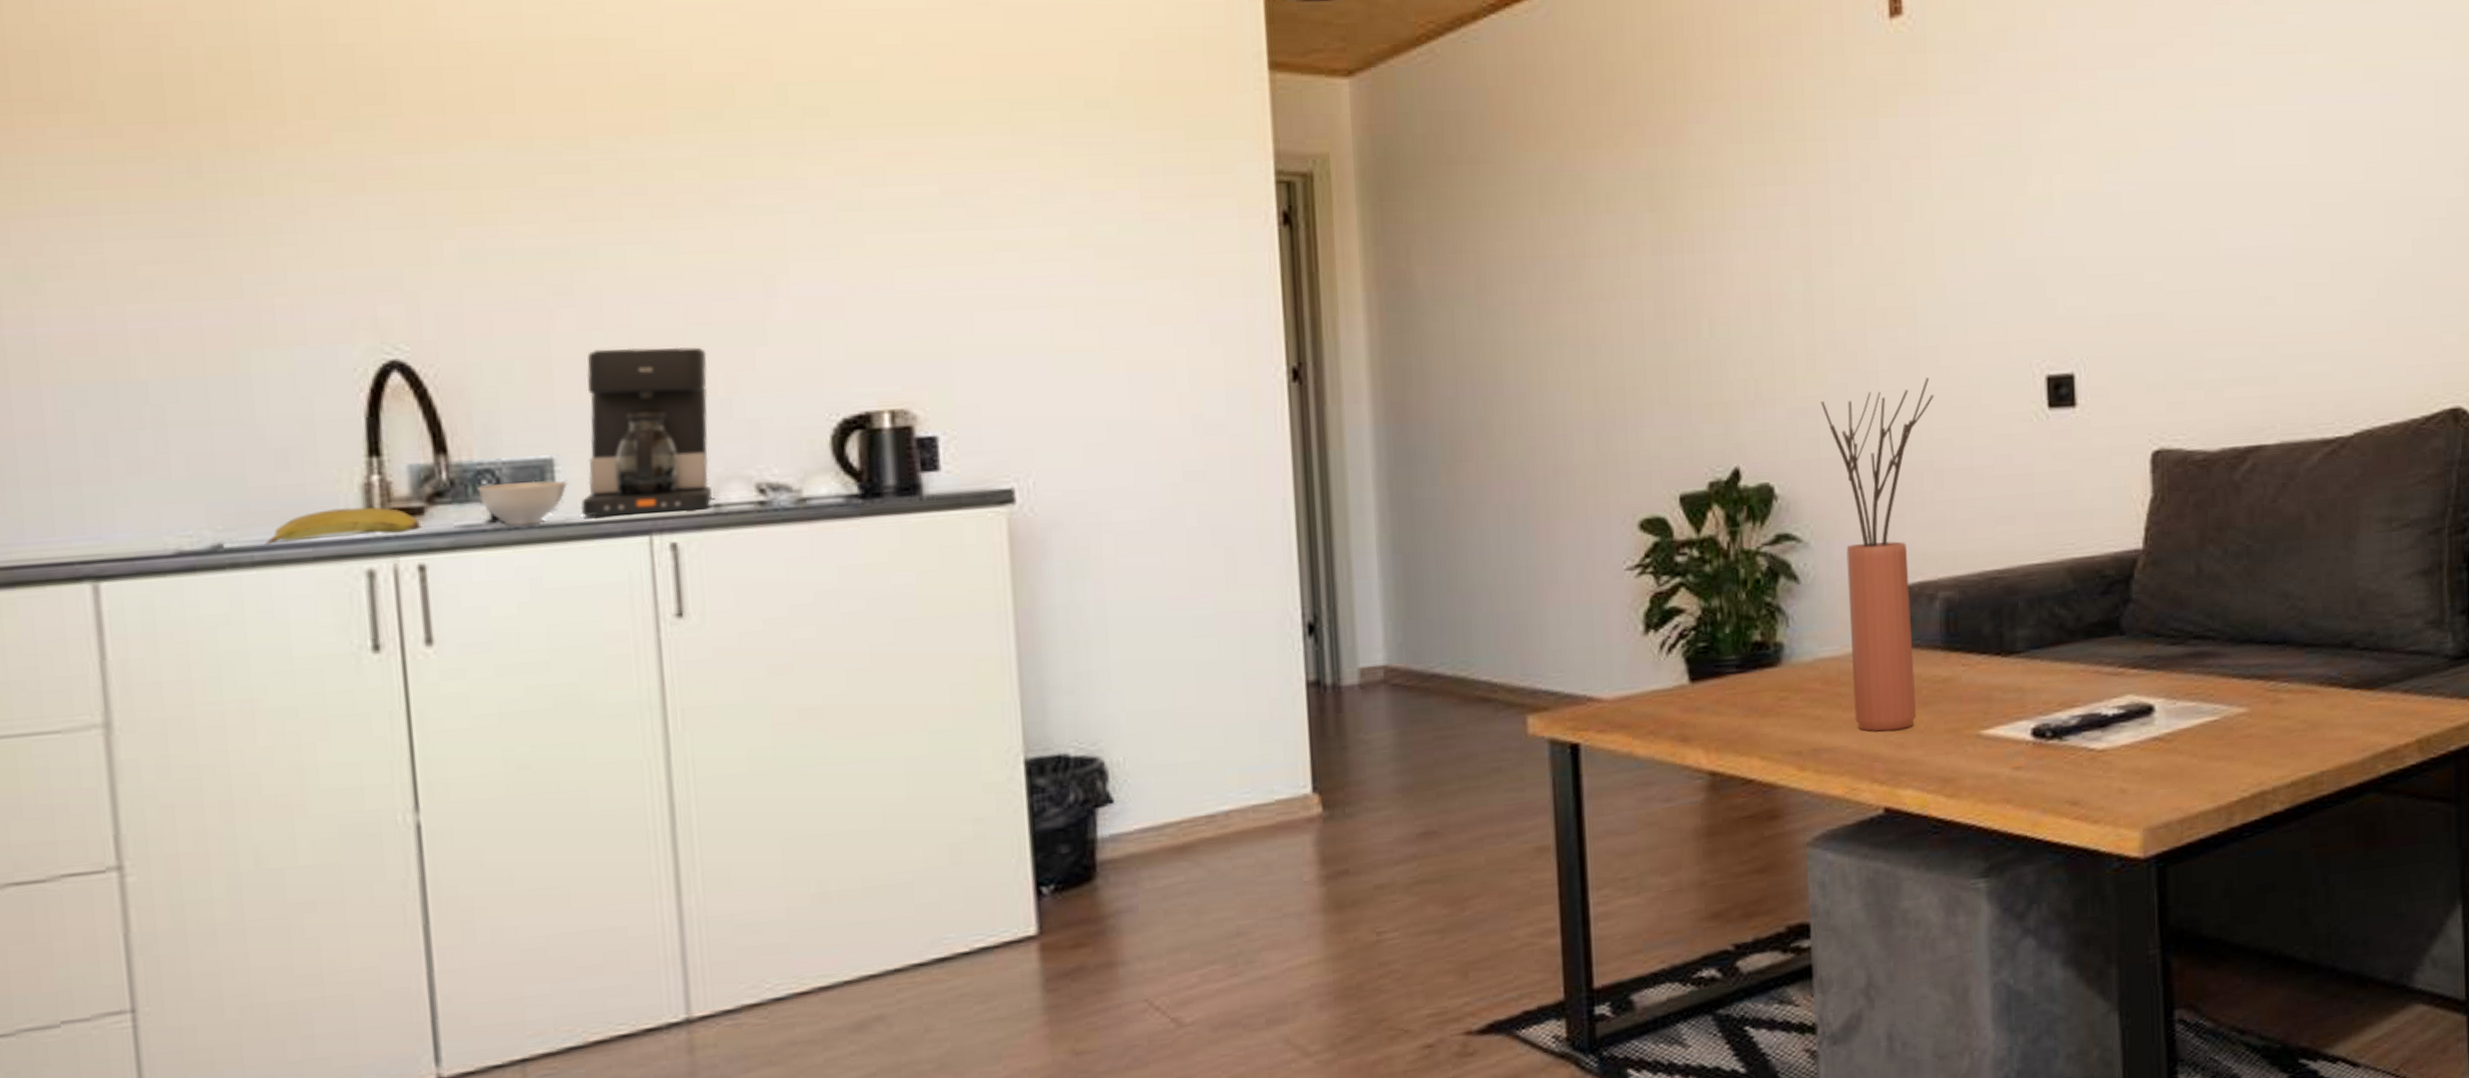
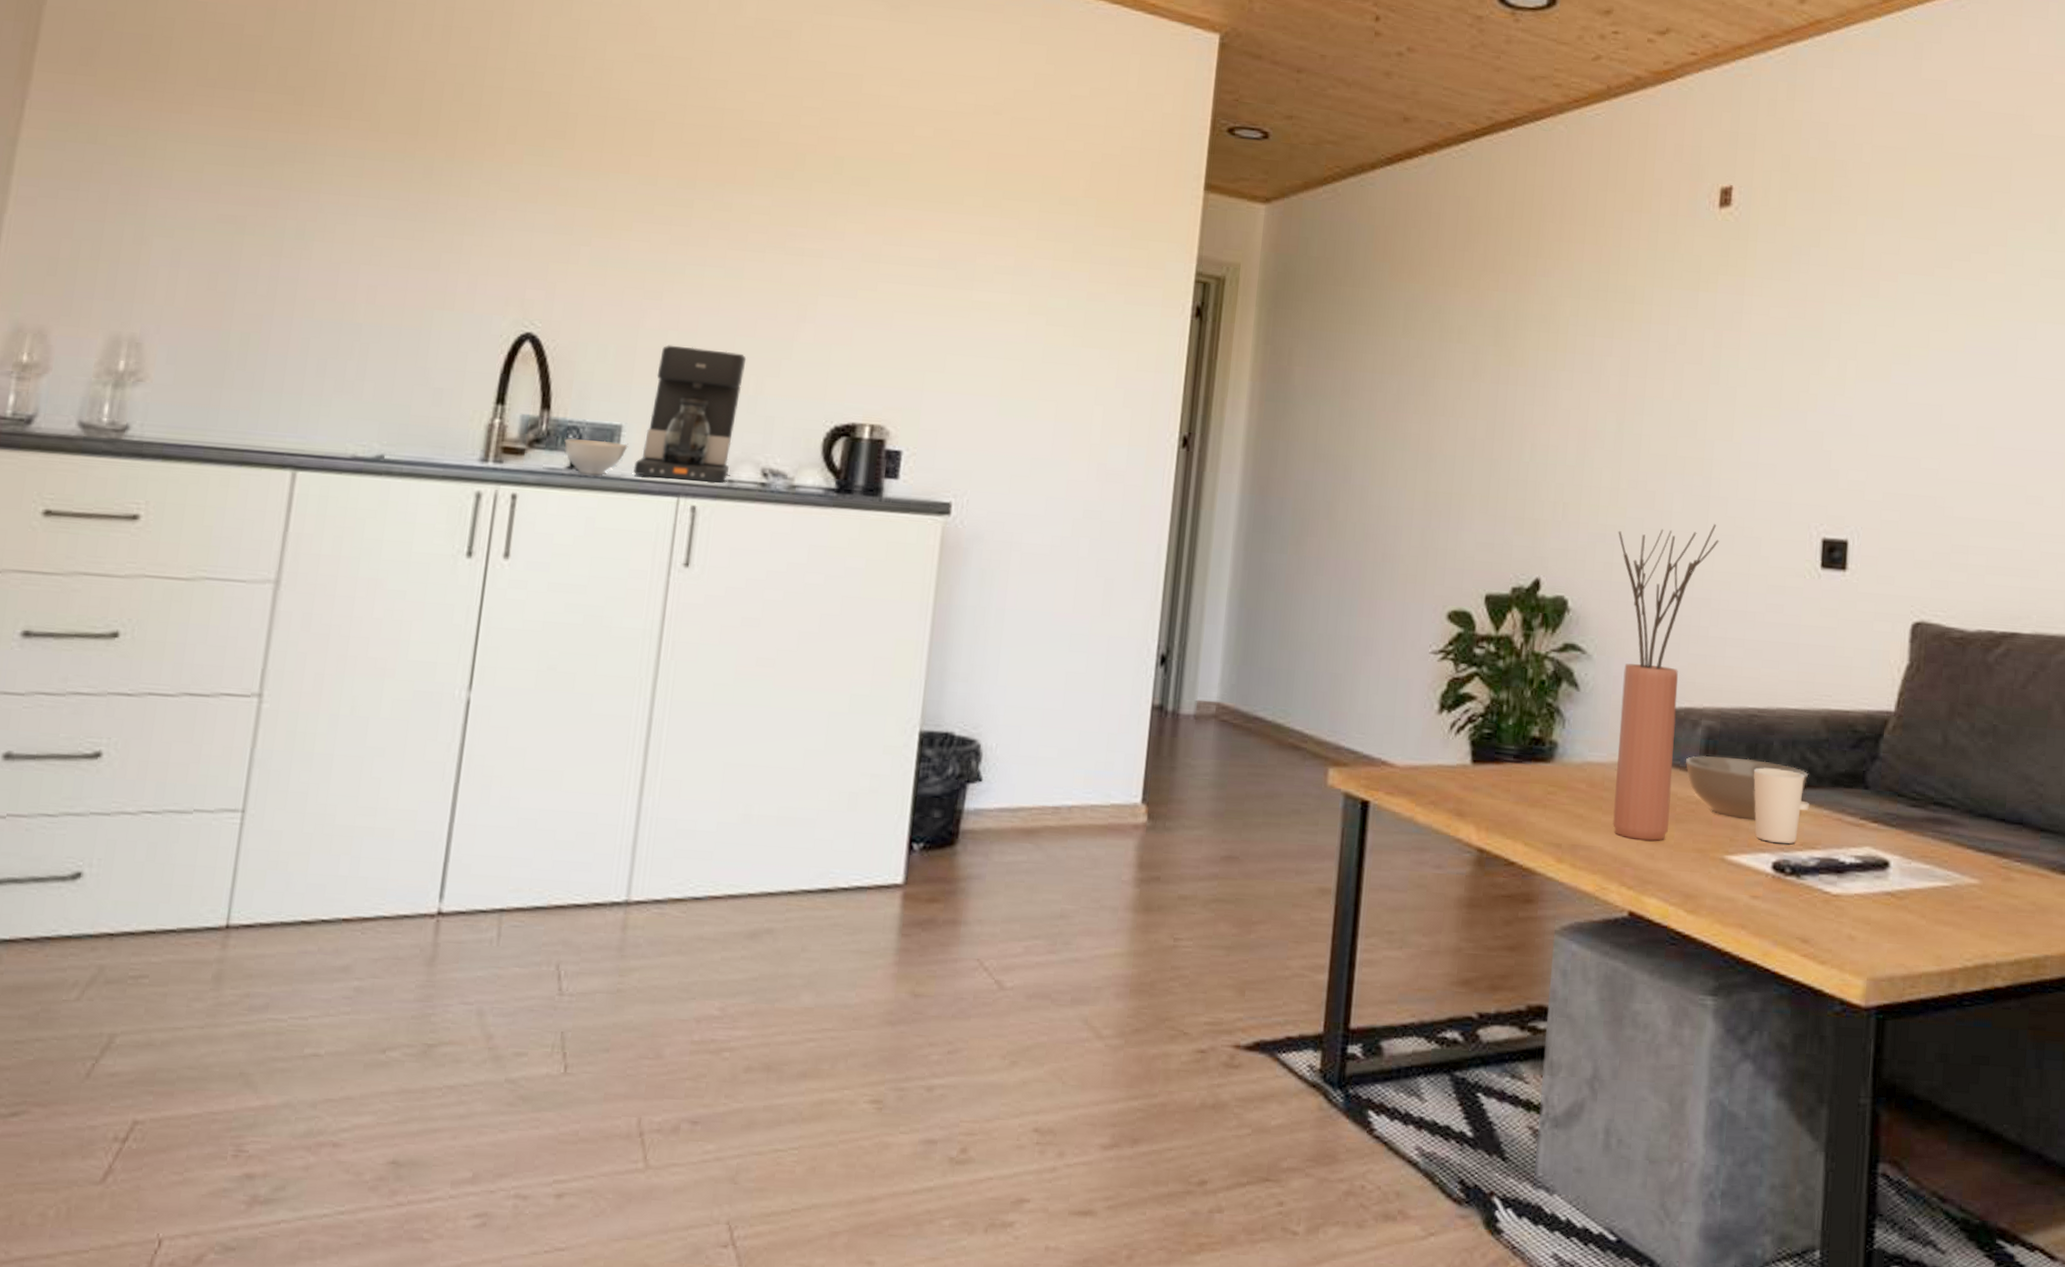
fruit: present [264,507,420,545] -> none [412,440,520,467]
bowl: none [1925,624,2059,690] -> present [1685,755,1808,820]
cup: none [2000,629,2064,709] -> present [1753,767,1809,844]

